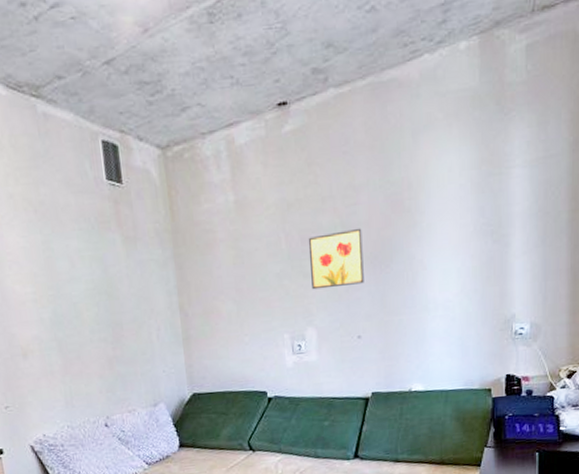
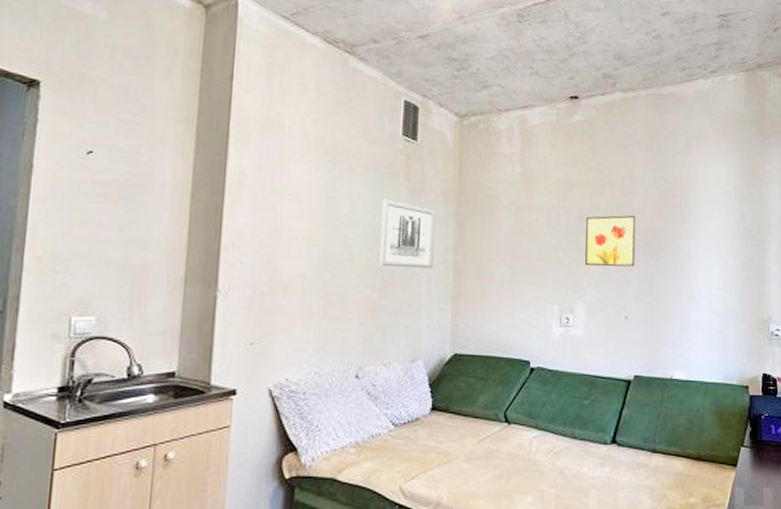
wall art: none [99,251,160,319] -> present [379,200,436,269]

